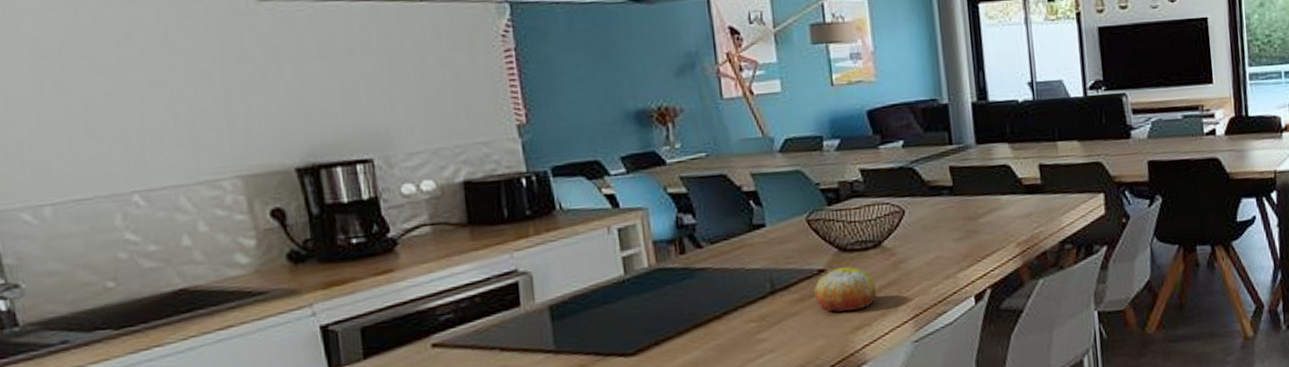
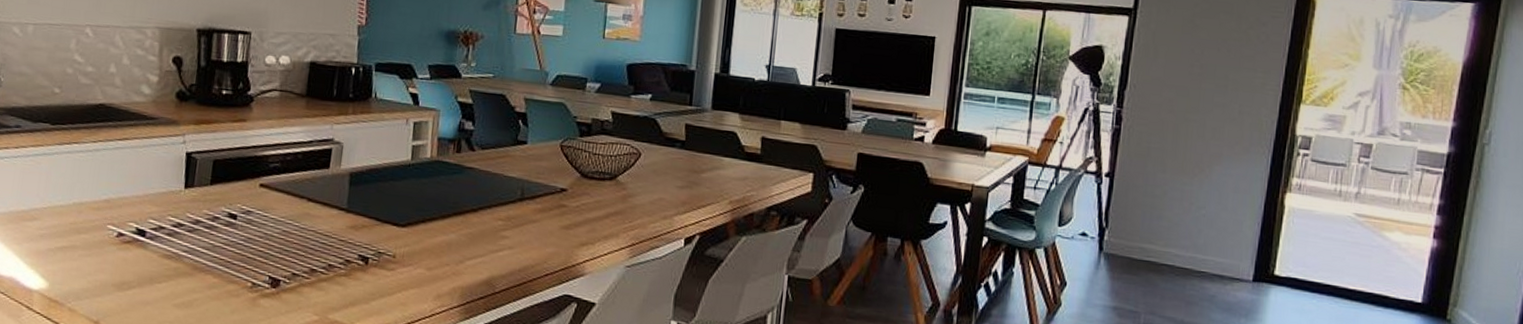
fruit: present [813,266,877,313] -> none [553,190,605,229]

